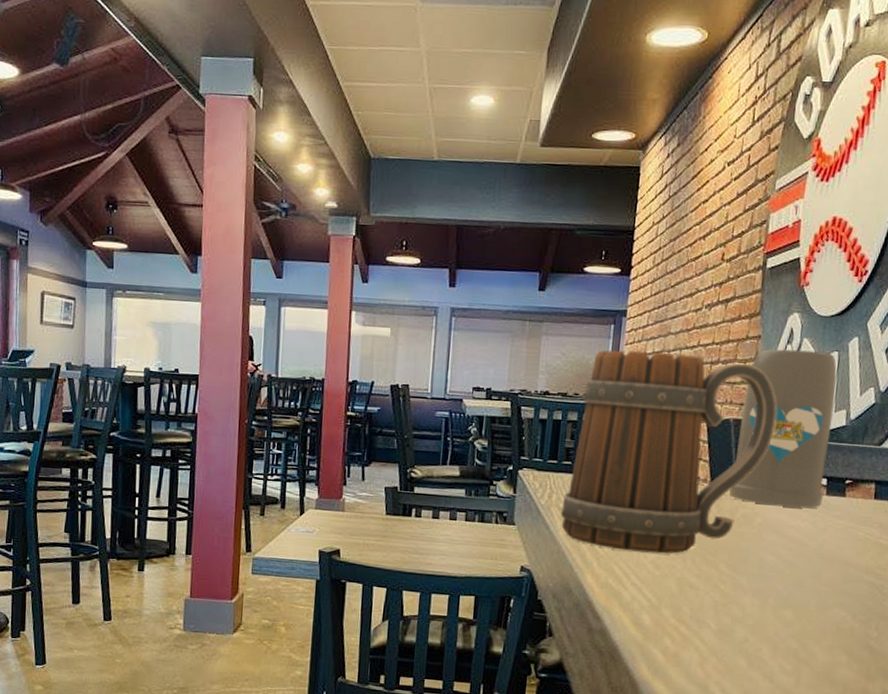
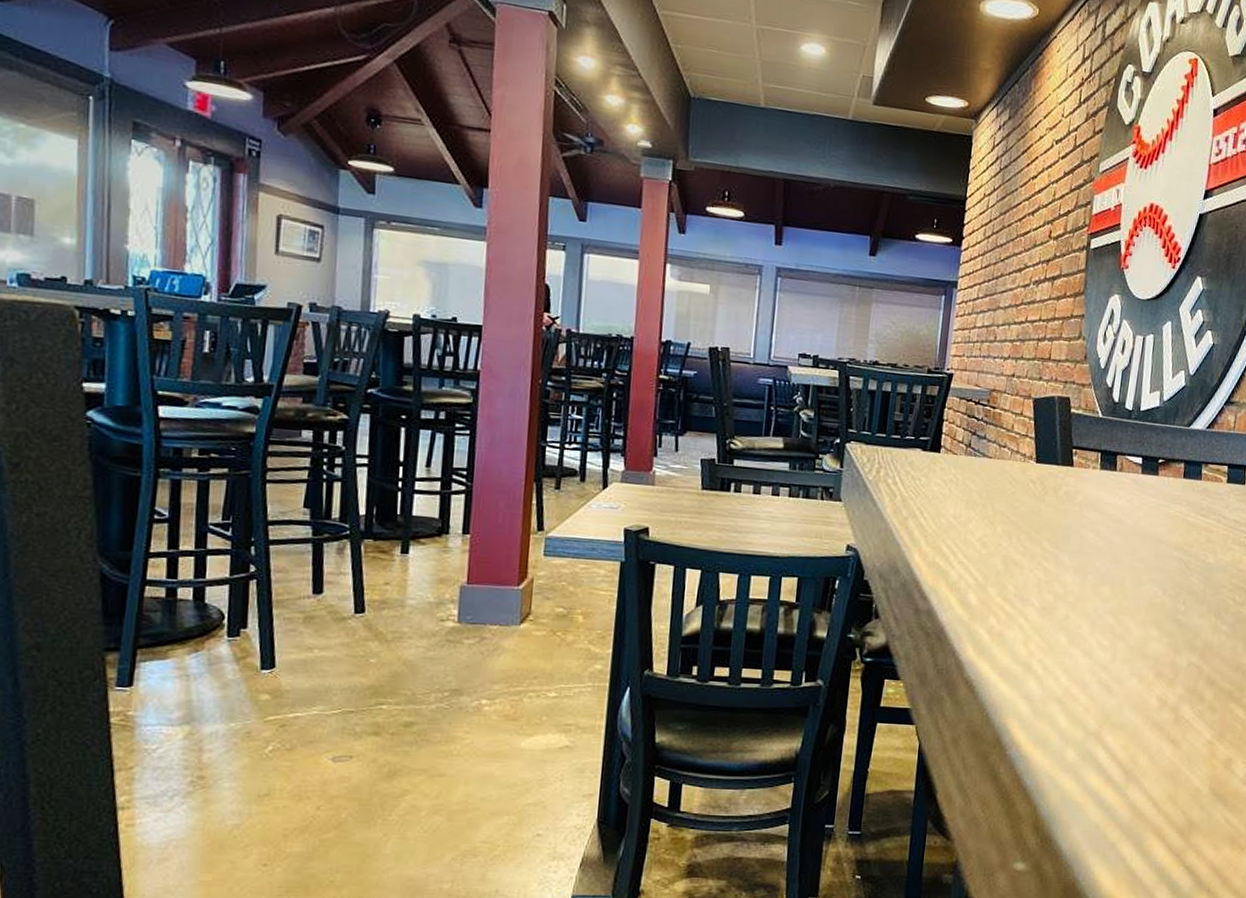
beer mug: present [561,350,777,554] -> none [889,321,1098,531]
beer mug: present [728,348,837,509] -> none [1052,328,1153,487]

